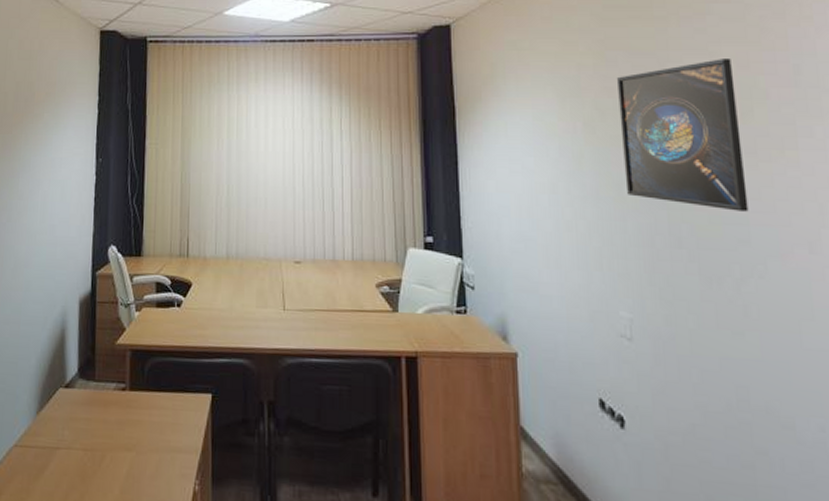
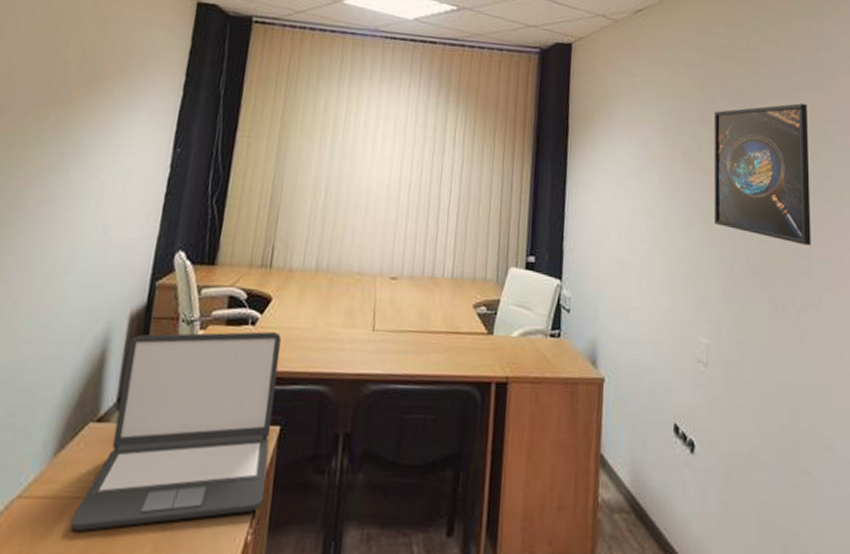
laptop: none [55,312,206,475] -> present [70,331,282,531]

